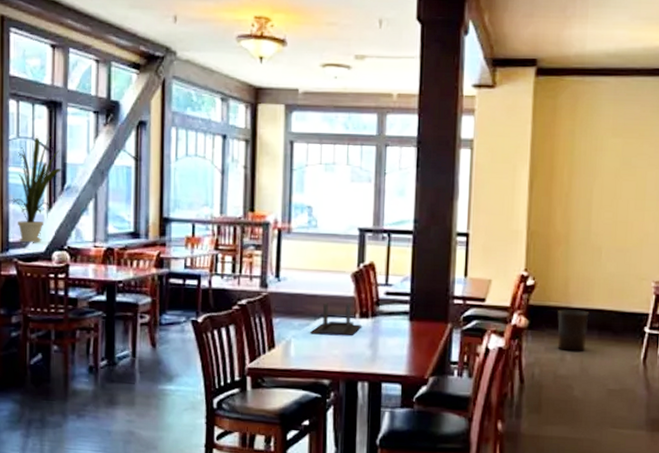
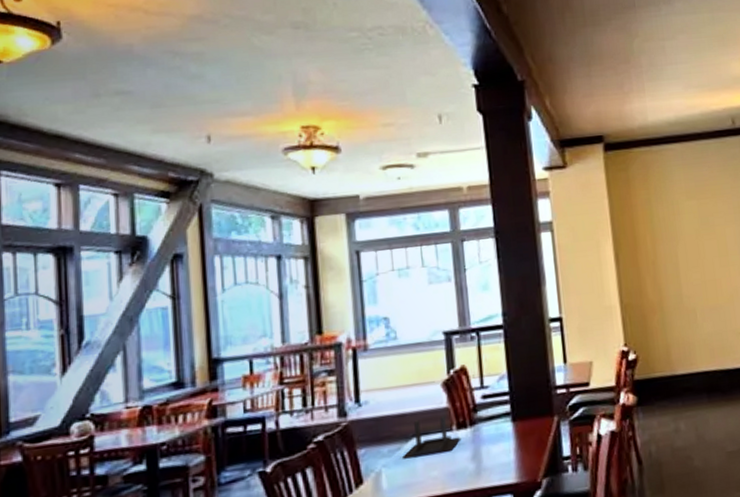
house plant: present [12,135,61,243] -> none [12,287,77,420]
waste bin: present [557,309,589,352] -> none [664,375,697,422]

